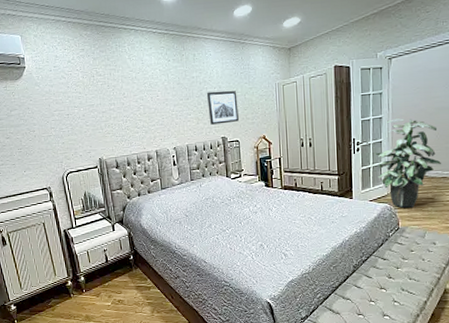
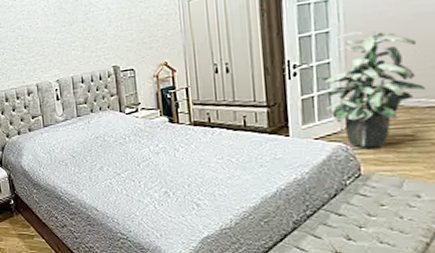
wall art: present [206,90,239,125] -> none [93,12,133,53]

